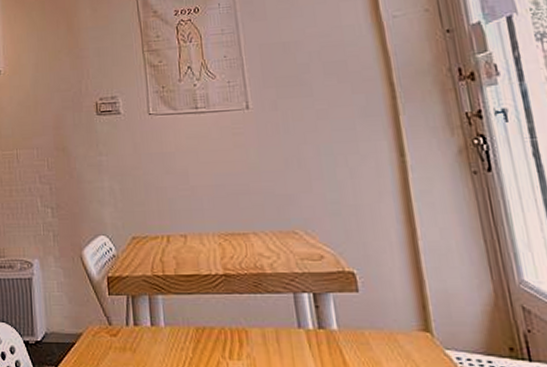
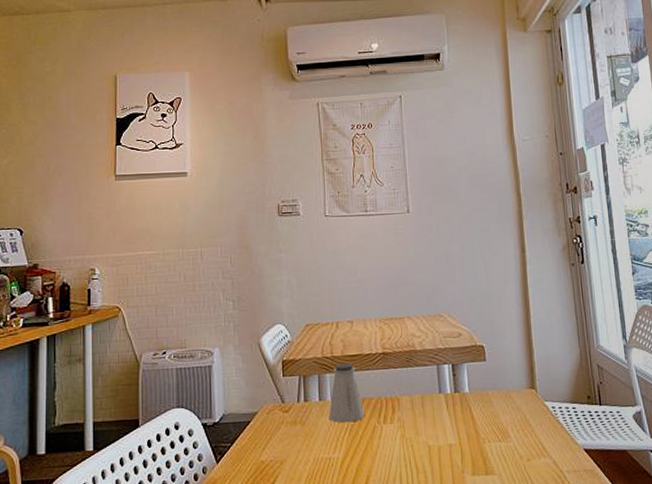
saltshaker: none [163,284,207,354] -> present [328,362,365,423]

